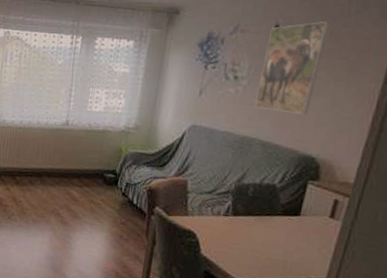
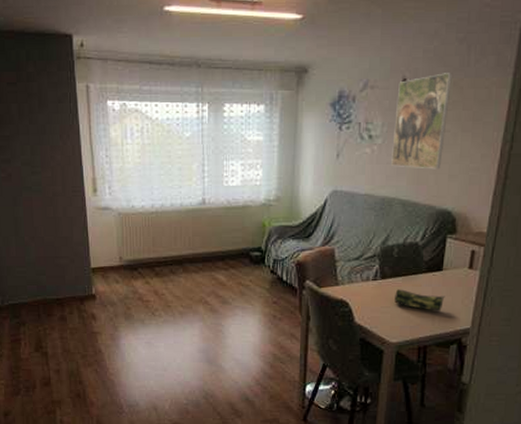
pencil case: none [245,228,301,257] -> present [395,289,445,311]

